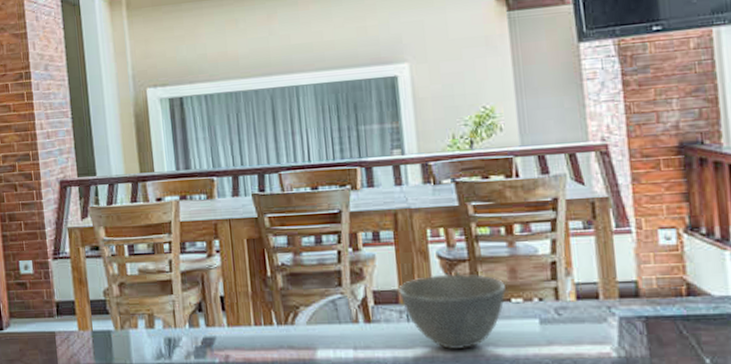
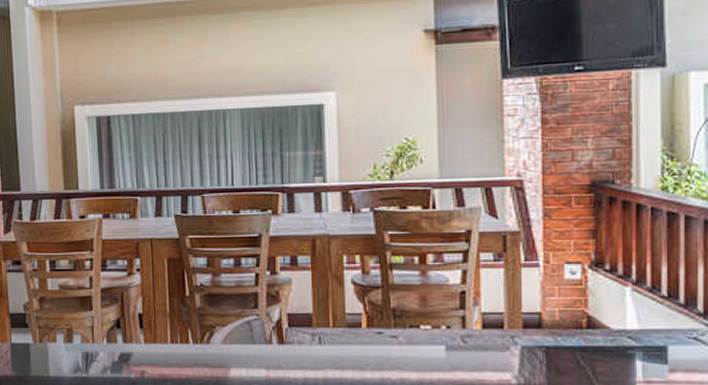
bowl: present [398,274,506,349] -> none [313,300,415,372]

